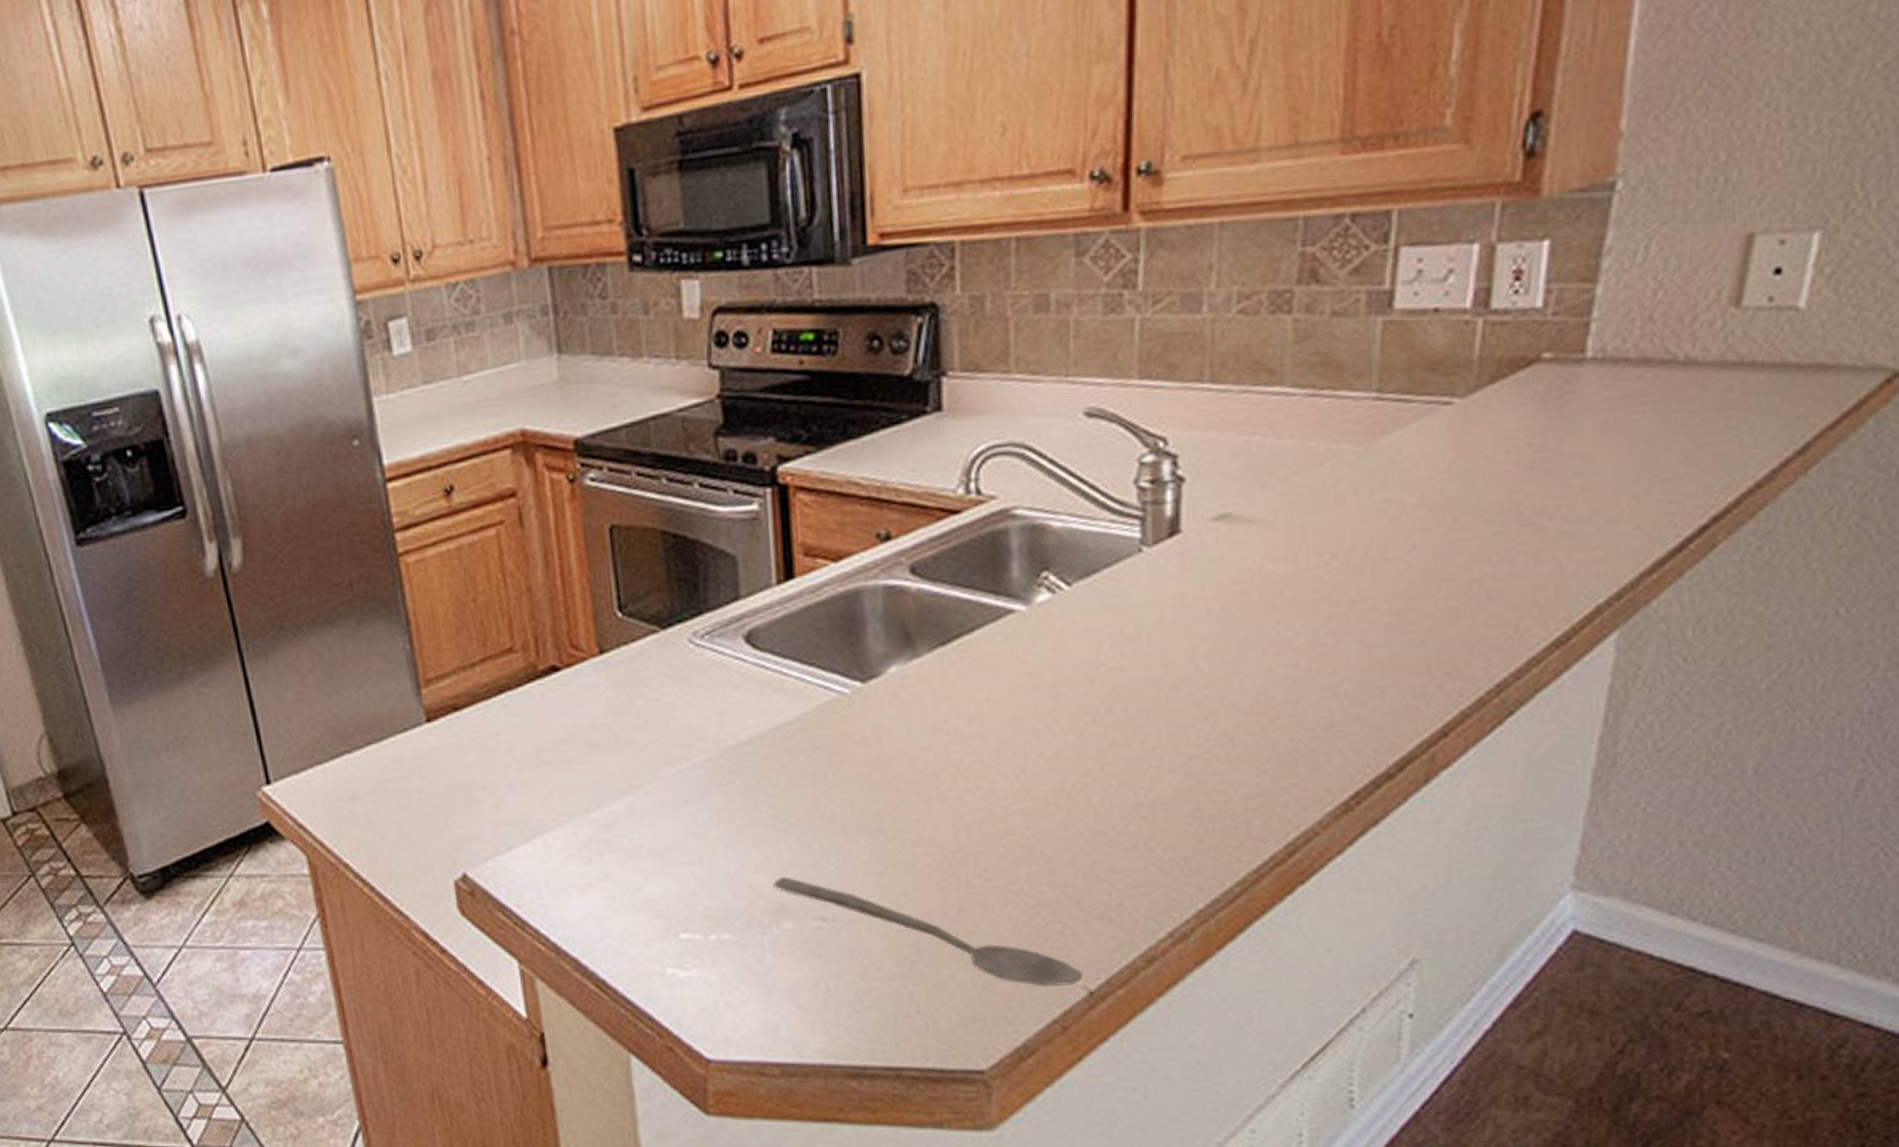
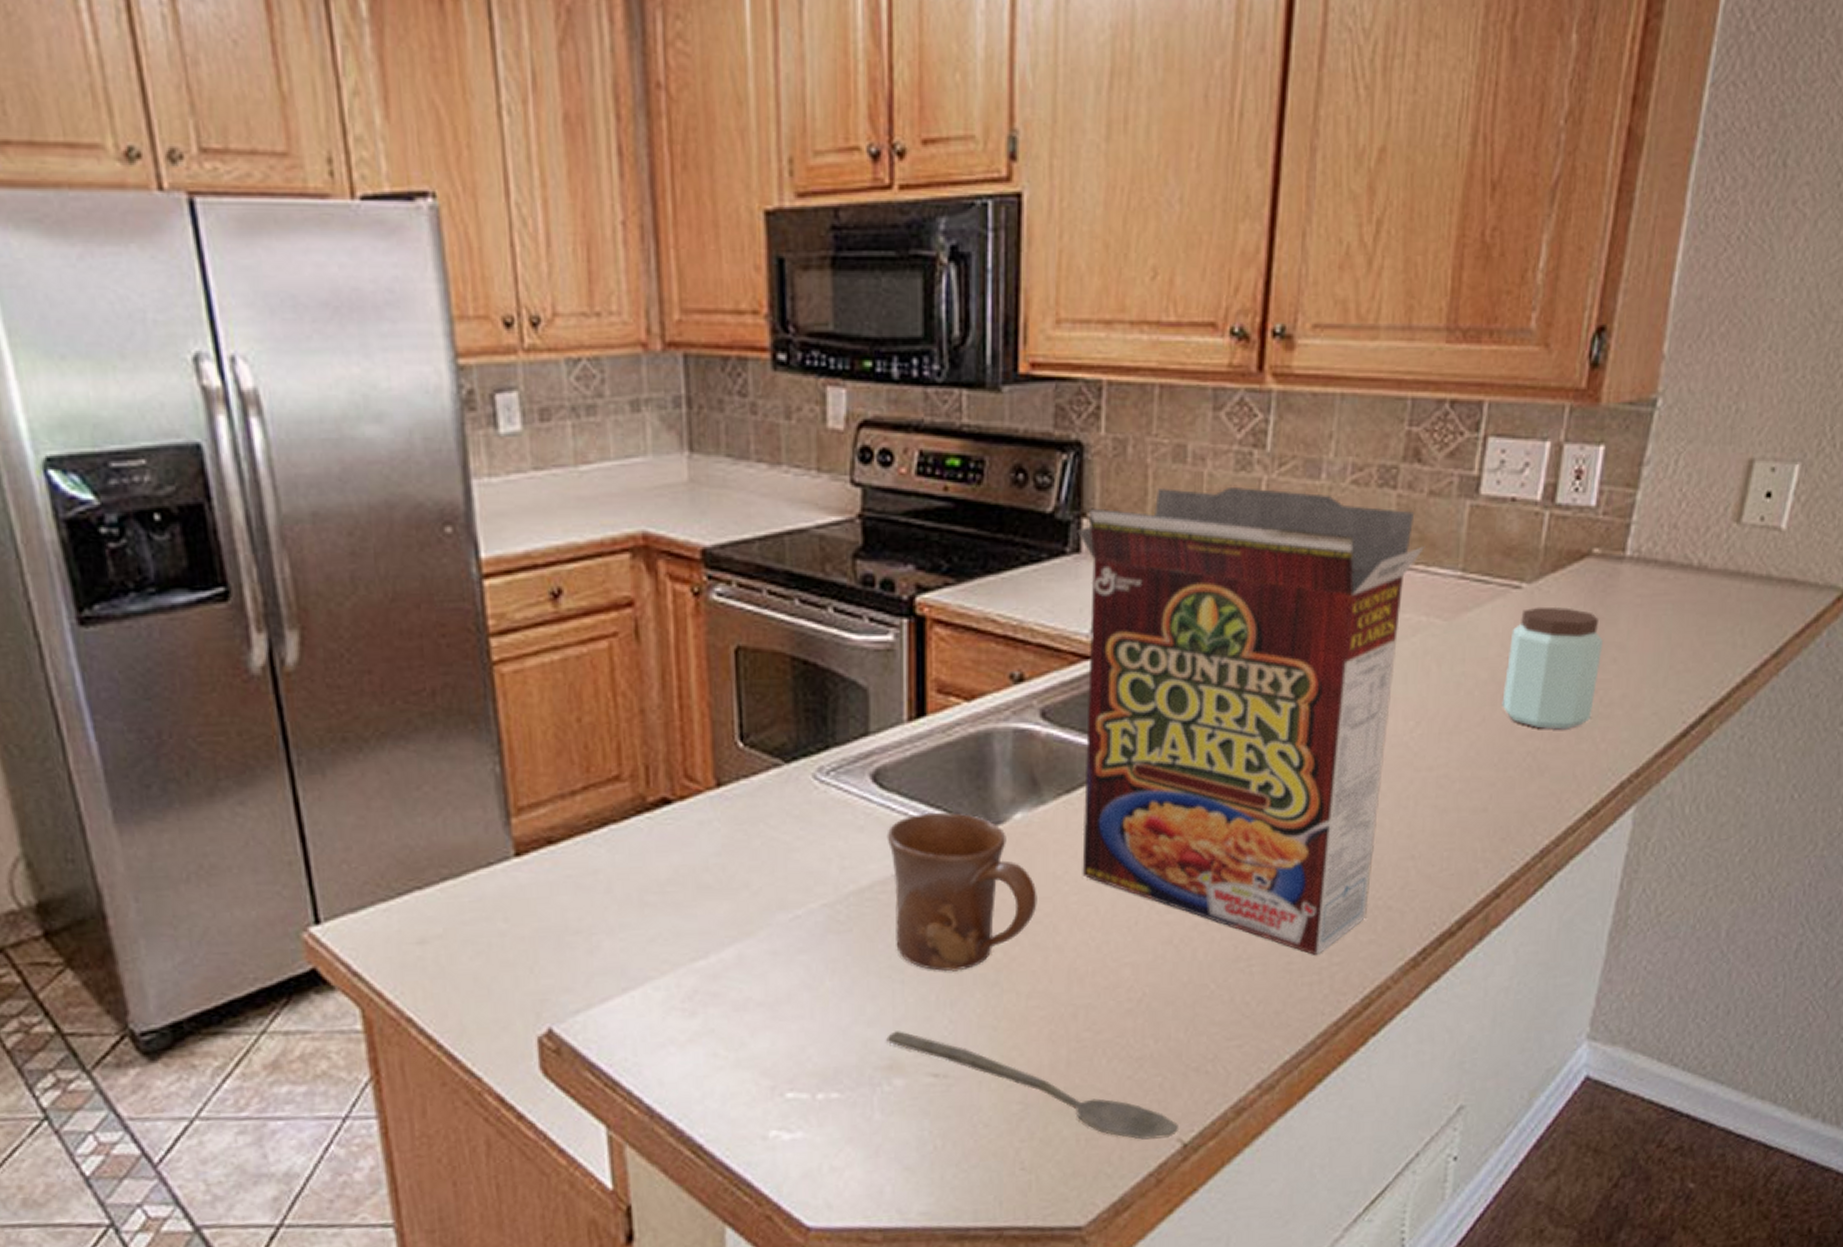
mug: none [762,668,918,821] -> present [886,812,1037,972]
cereal box: none [937,327,1331,801] -> present [1077,486,1425,955]
peanut butter: none [1436,420,1564,553] -> present [1502,606,1604,730]

